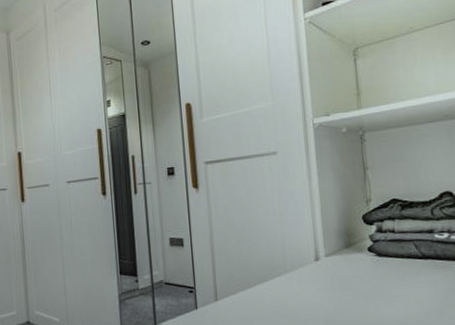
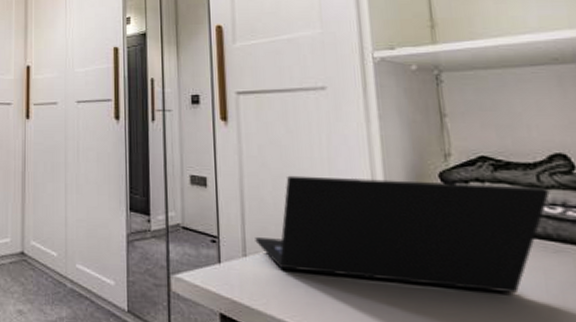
laptop: none [224,219,440,307] -> present [255,175,550,293]

